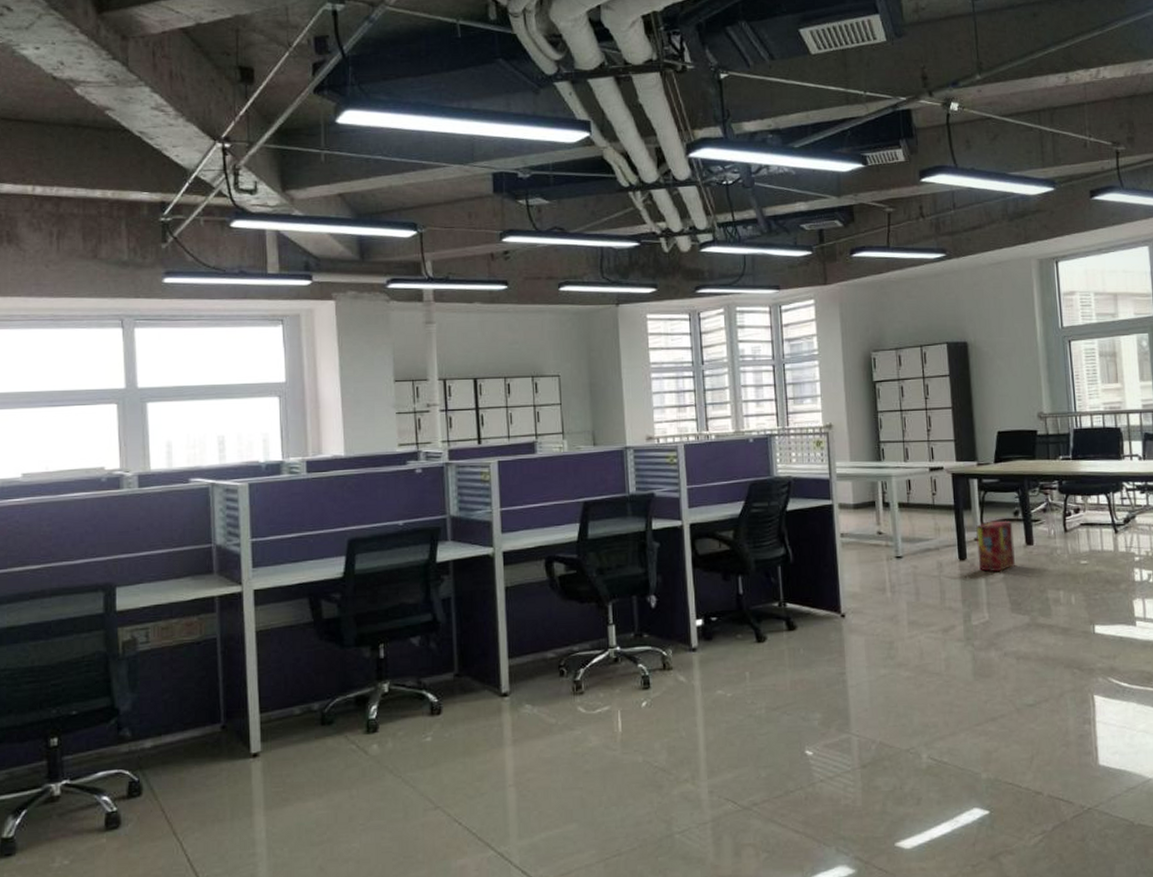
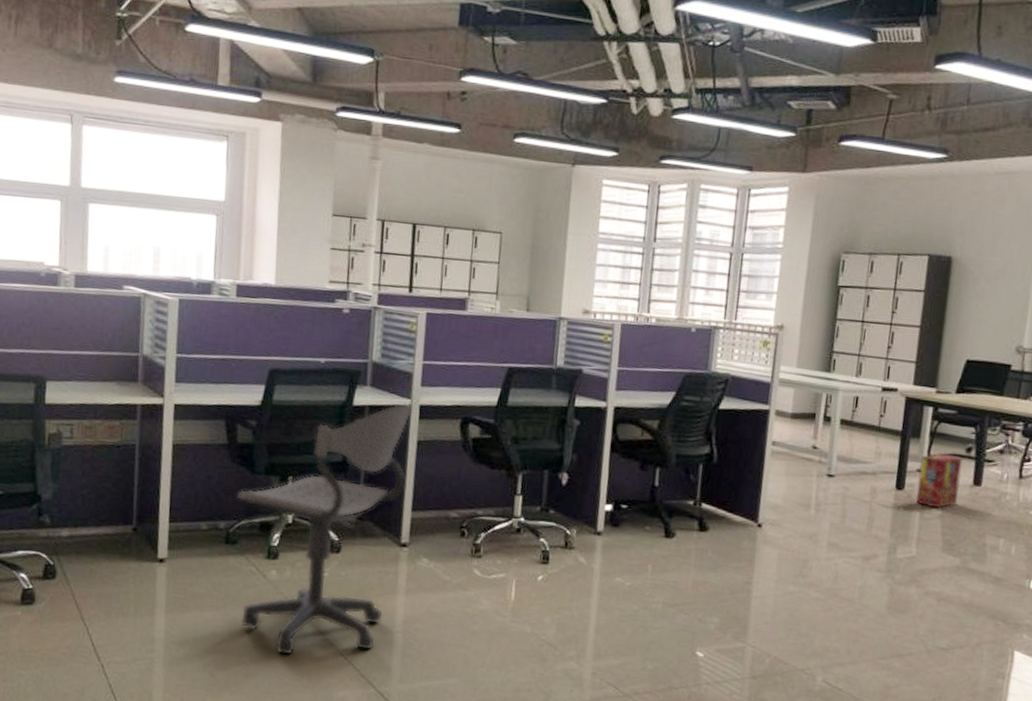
office chair: none [328,552,499,832] -> present [236,403,413,654]

